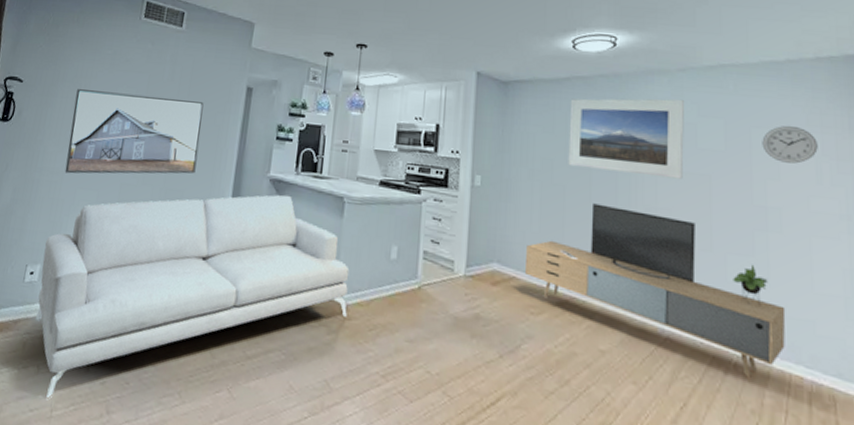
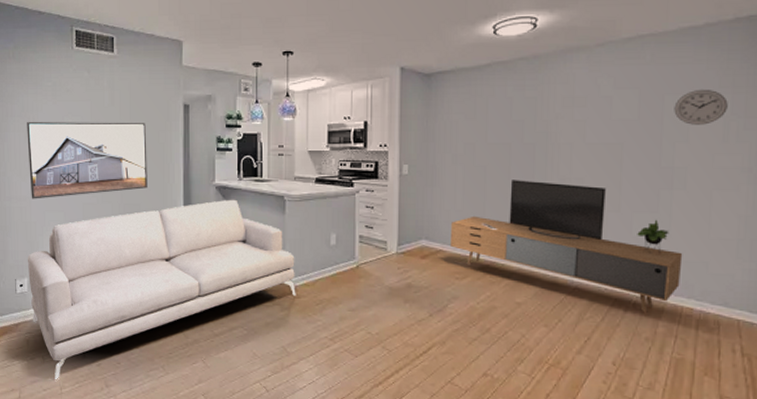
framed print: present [568,98,684,179] -> none [489,74,601,150]

